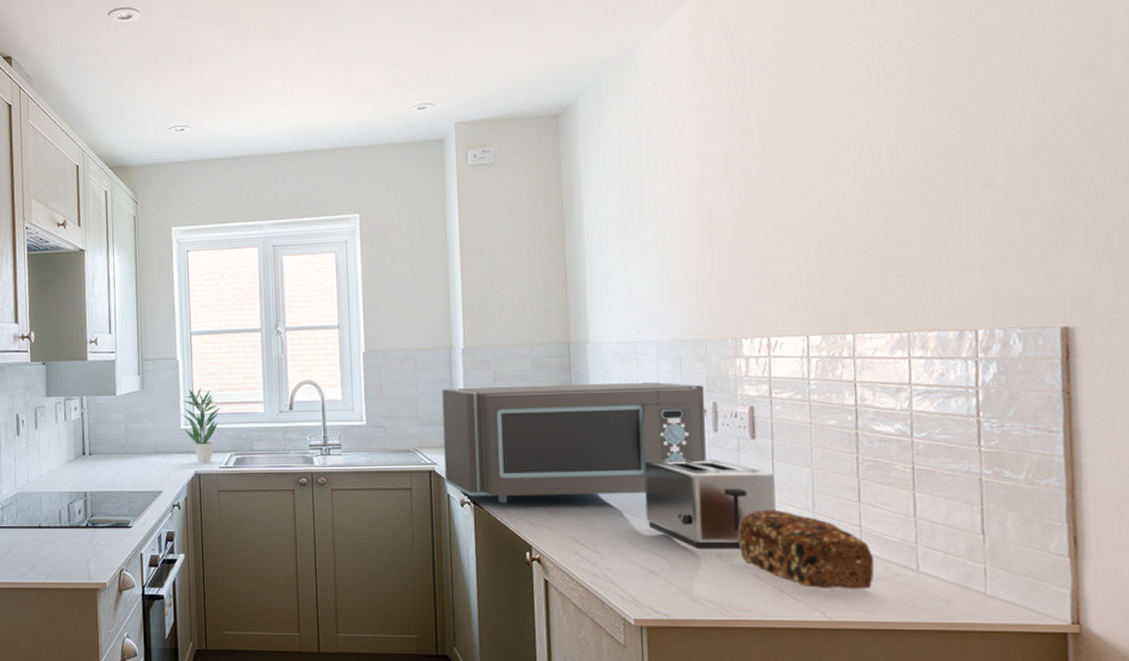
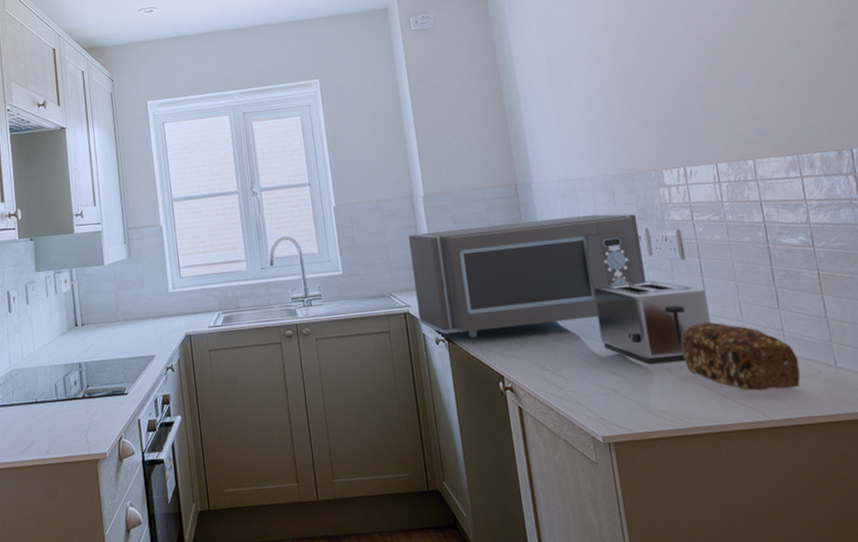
potted plant: present [183,388,220,463] -> none [169,252,205,325]

